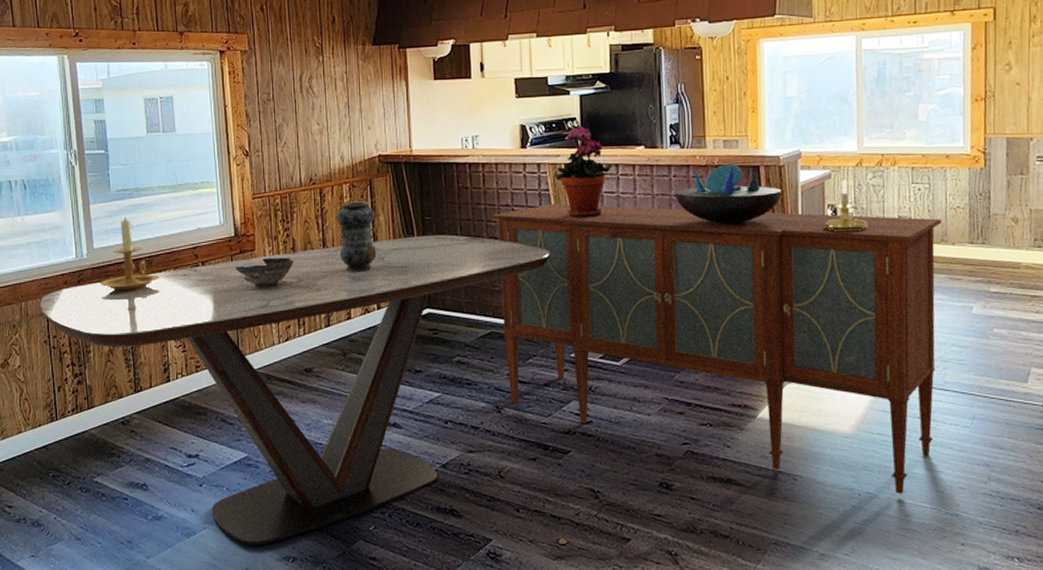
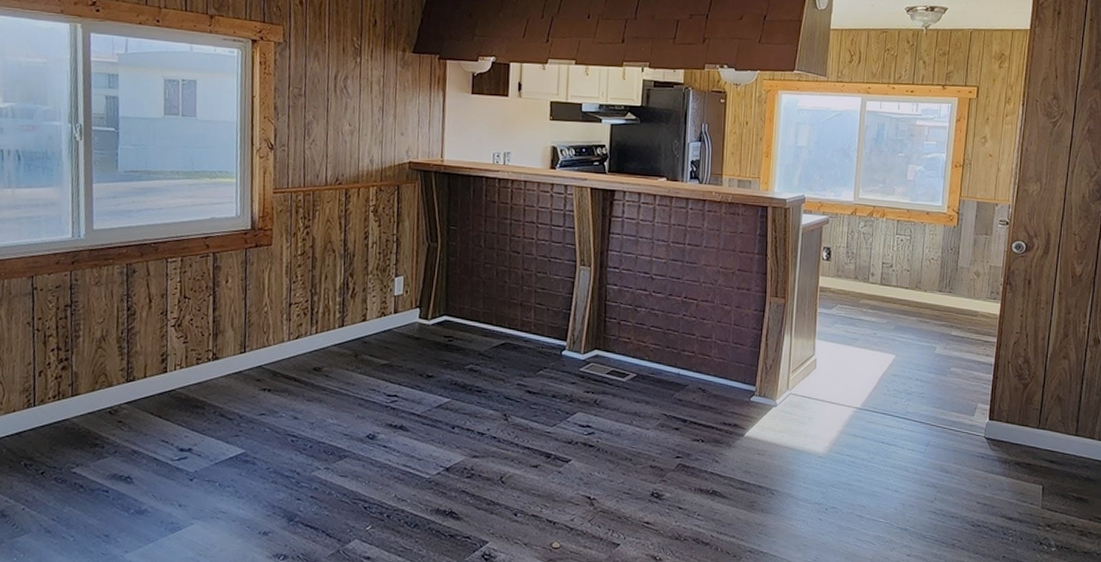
dining table: present [40,235,551,546] -> none [26,244,570,543]
candle holder: present [99,218,160,291] -> none [96,200,165,276]
decorative bowl: present [235,257,294,288] -> none [249,253,312,284]
vase: present [336,201,377,272] -> none [360,205,401,275]
sideboard: present [492,203,942,494] -> none [517,224,917,509]
potted plant: present [554,125,612,218] -> none [580,152,634,241]
decorative bowl: present [675,164,782,224] -> none [690,202,785,257]
candle holder: present [823,180,868,232] -> none [818,226,856,273]

